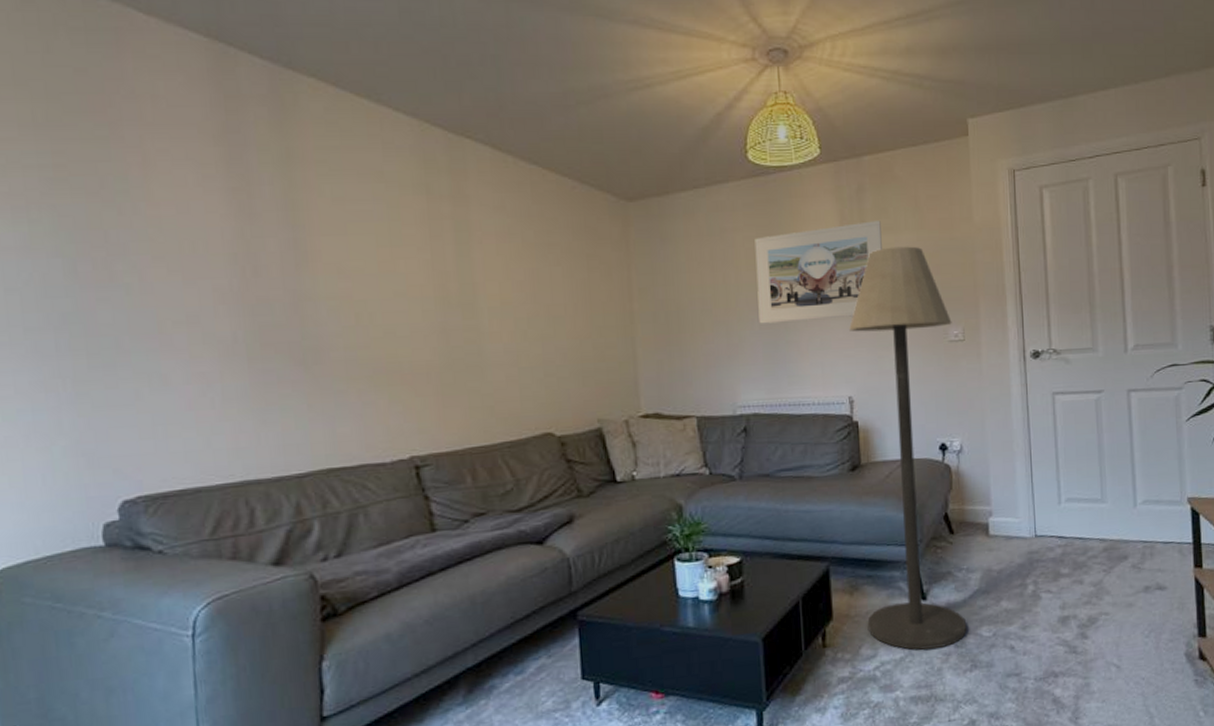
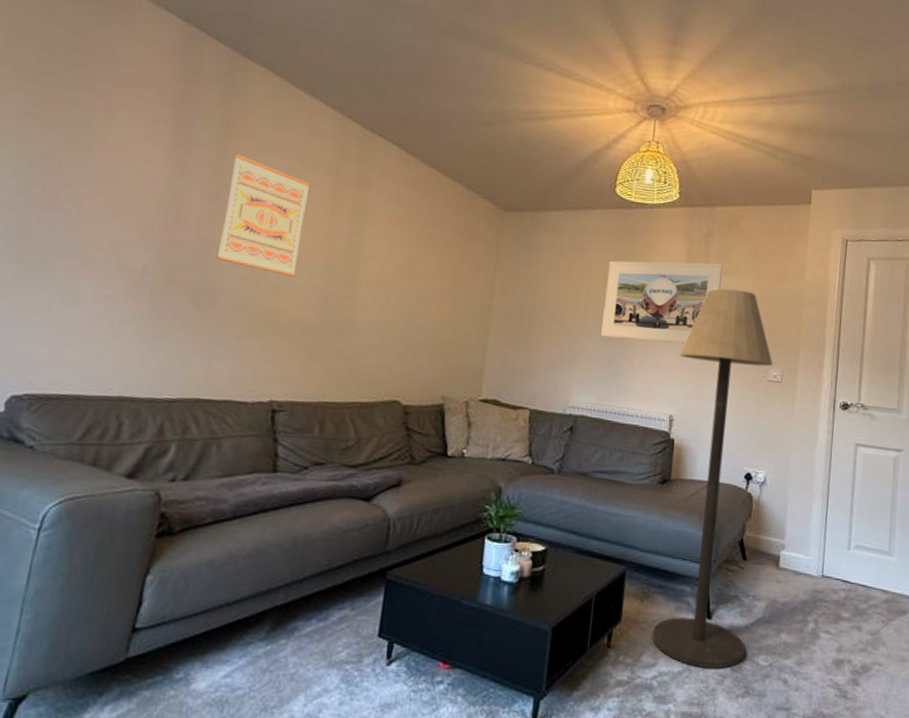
wall art: none [304,187,407,317] -> present [216,154,311,277]

